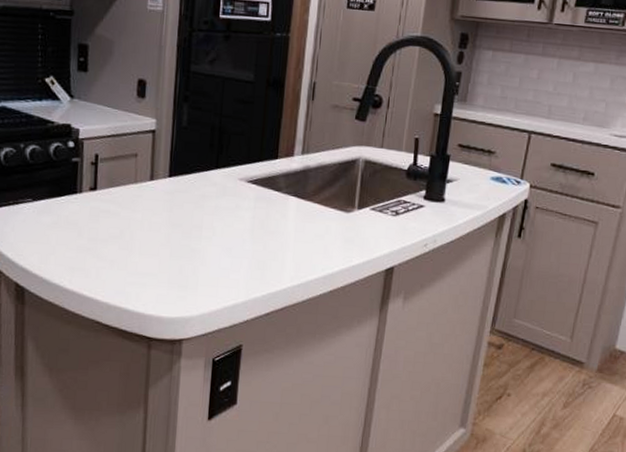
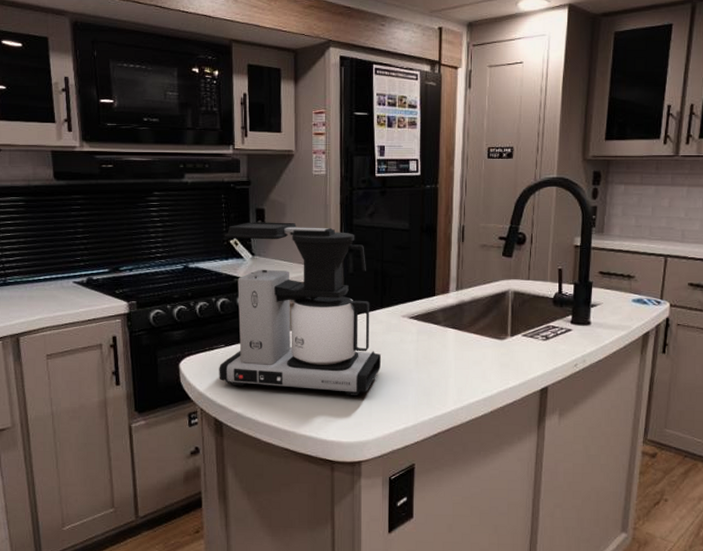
coffee maker: none [23,58,212,266] -> present [219,222,381,396]

